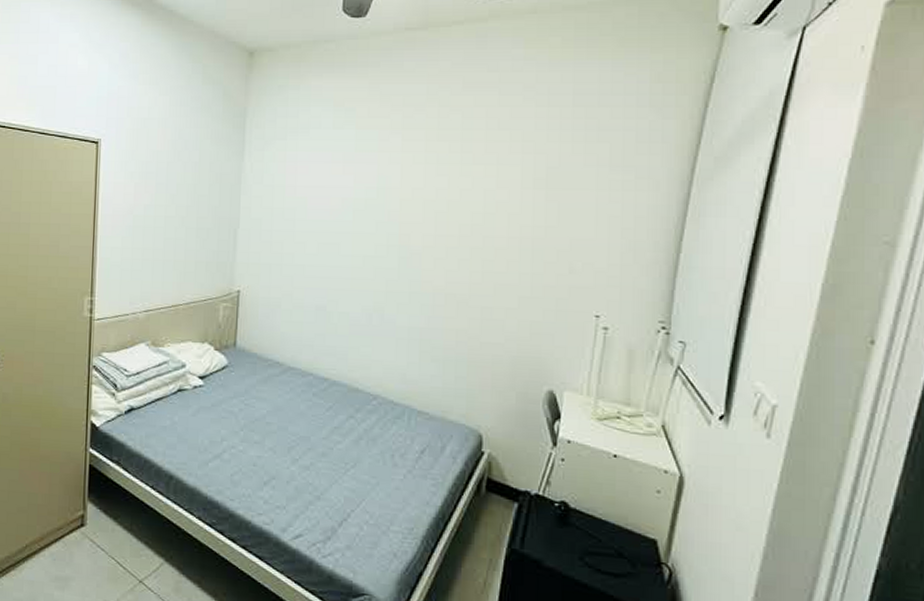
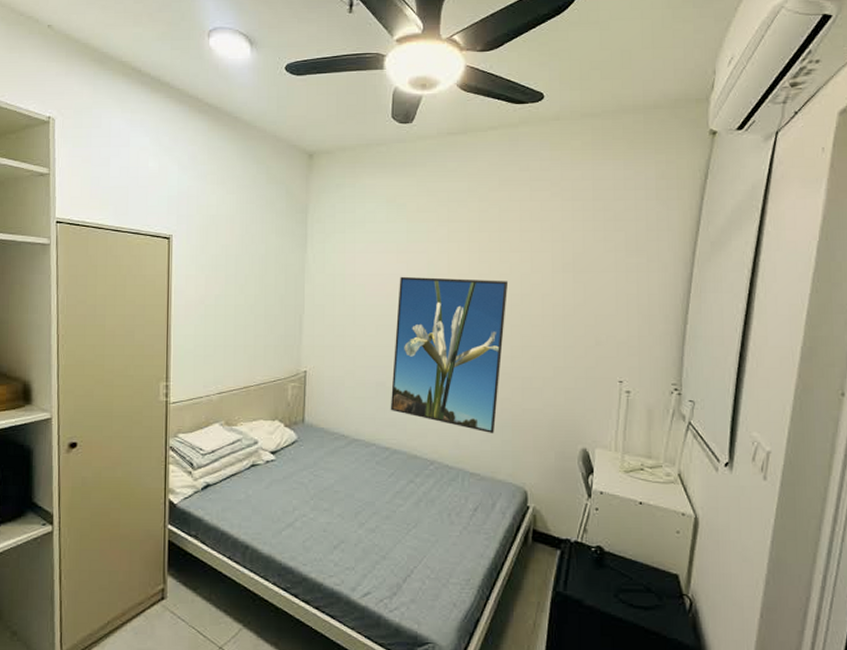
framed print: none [330,189,470,369] -> present [390,276,509,434]

